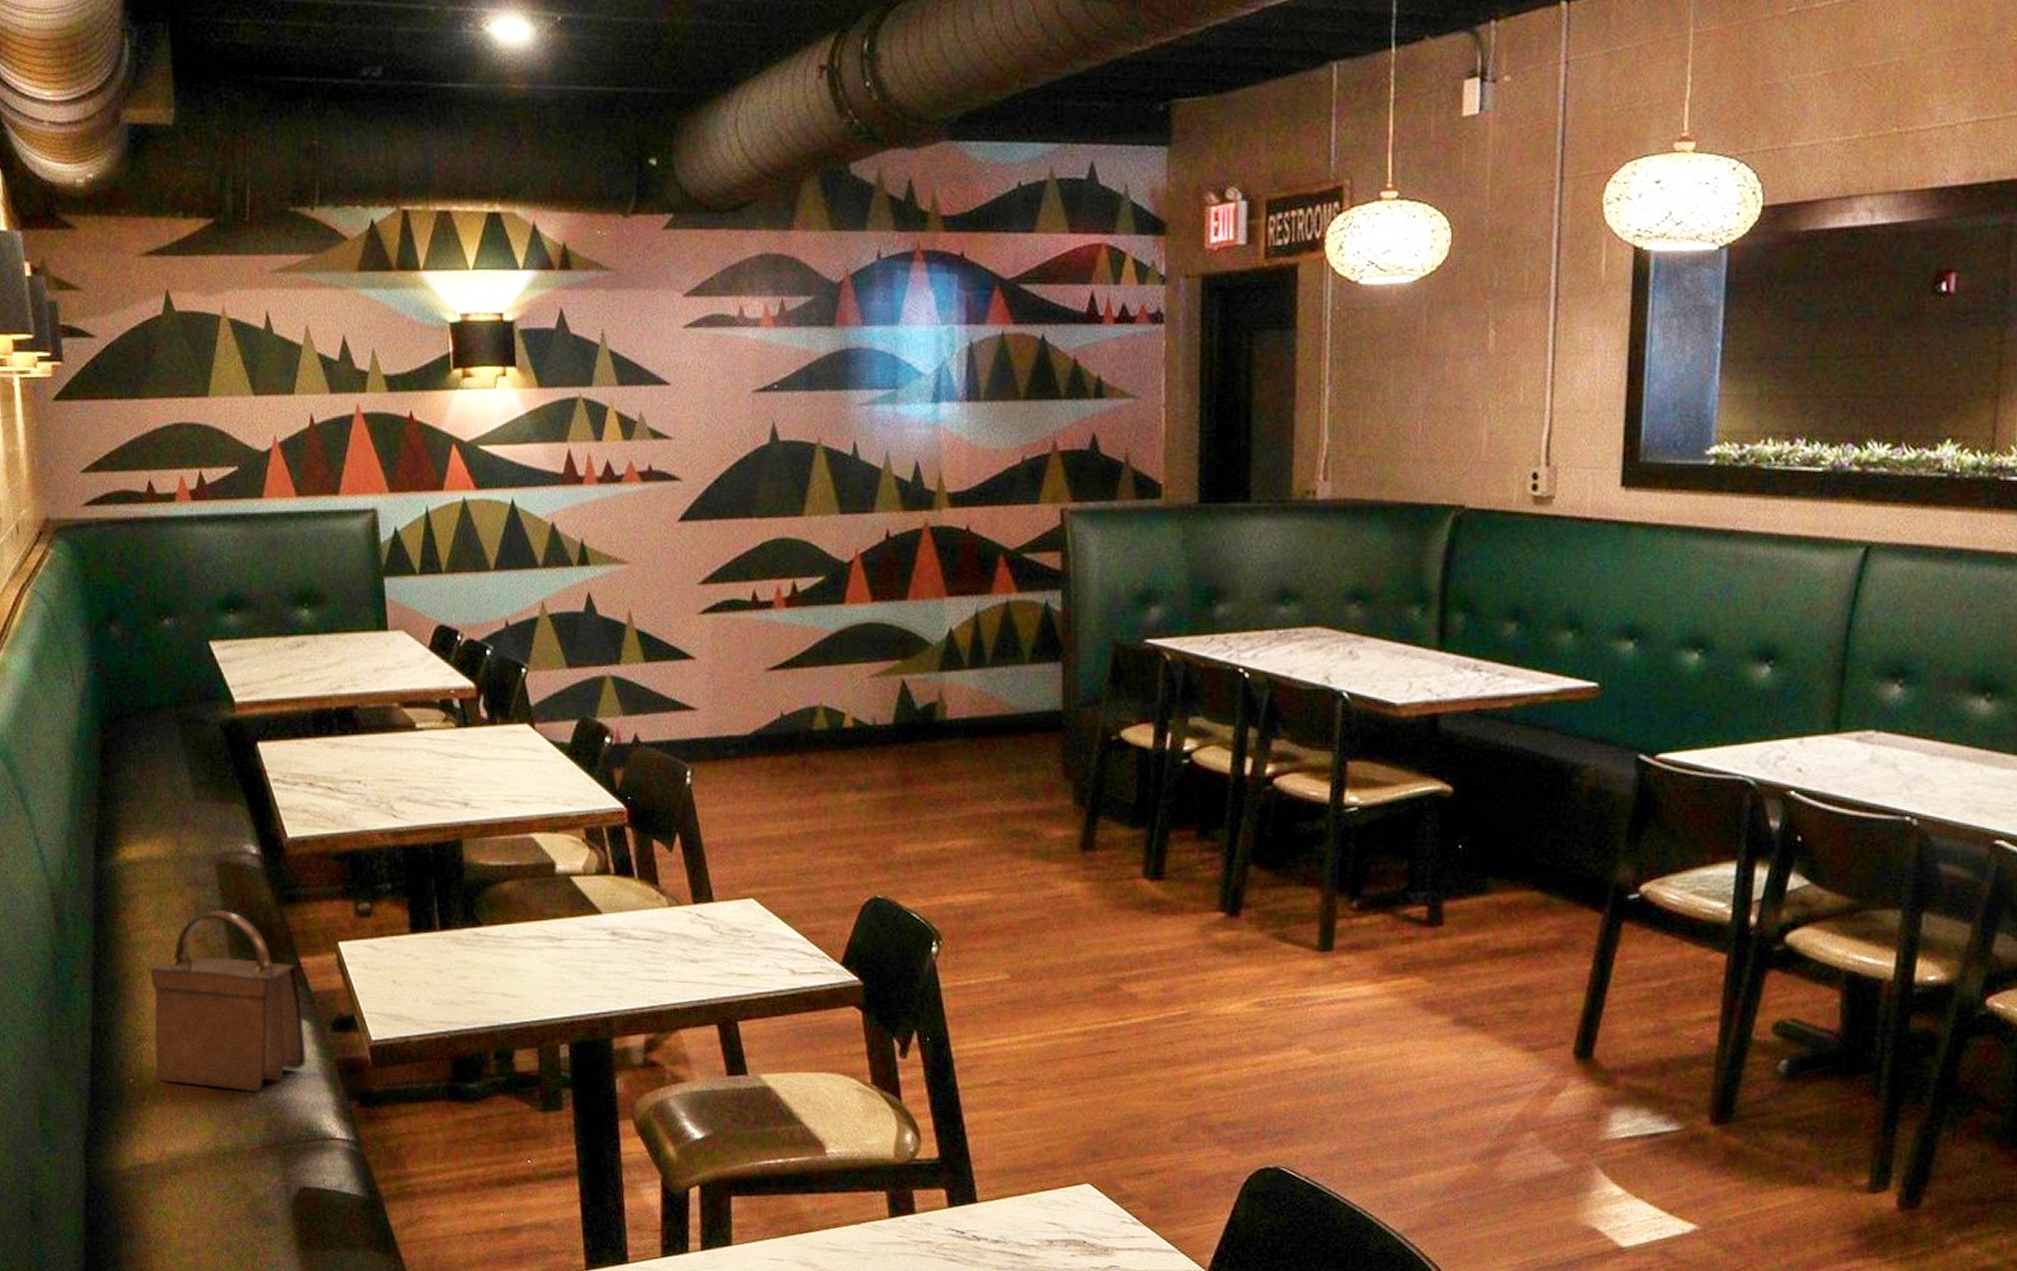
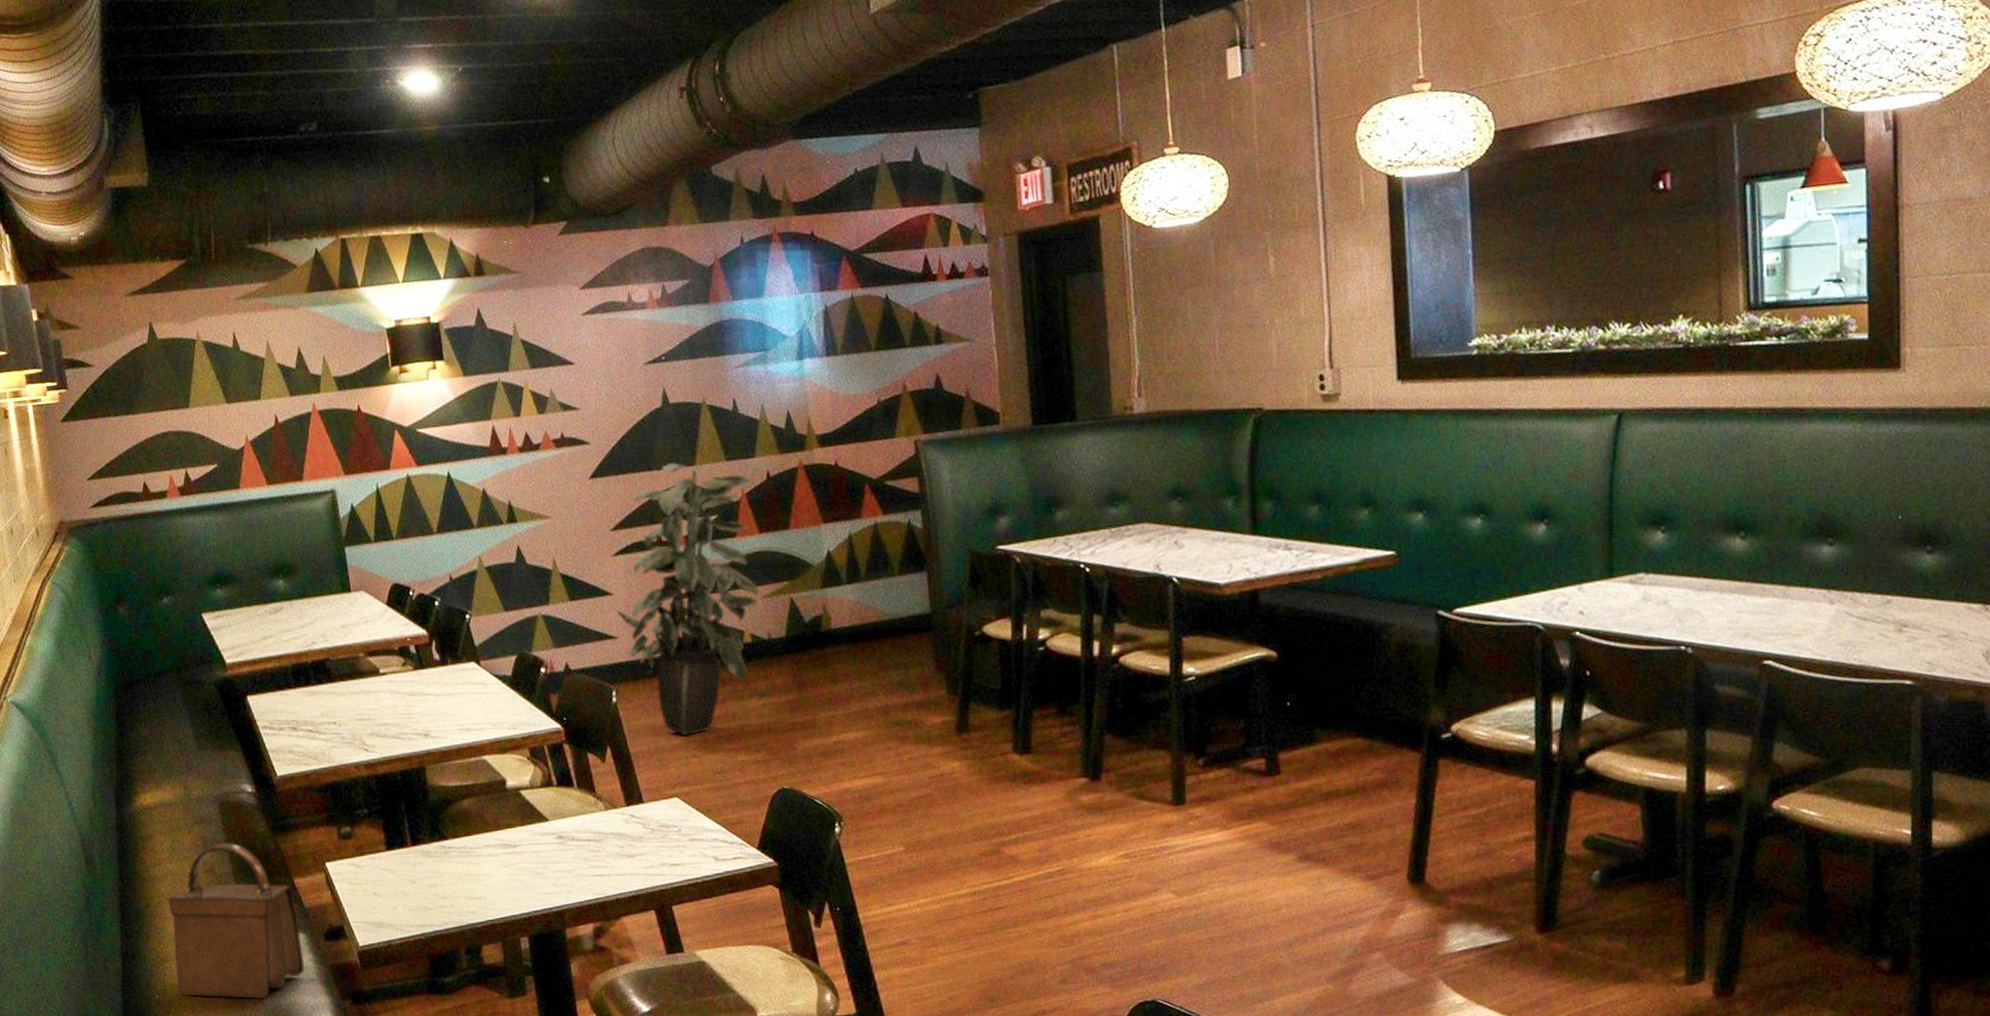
indoor plant: none [698,511,872,829] -> present [616,463,760,736]

